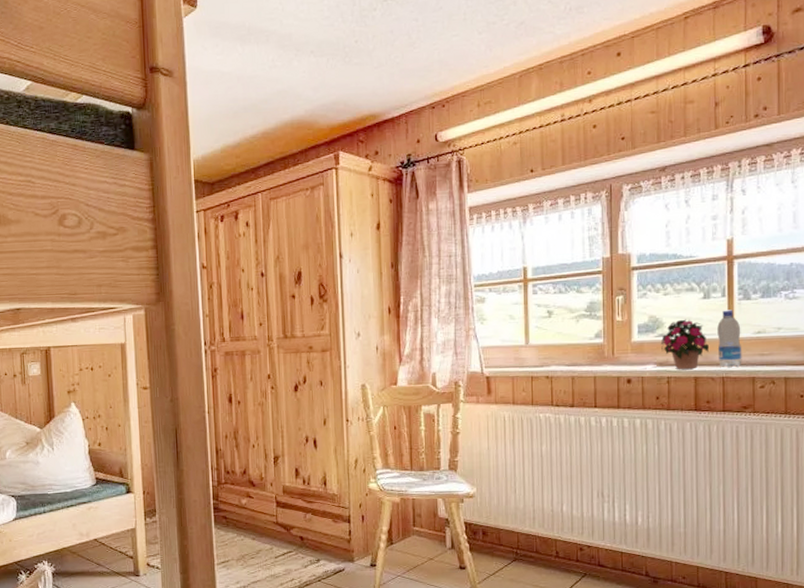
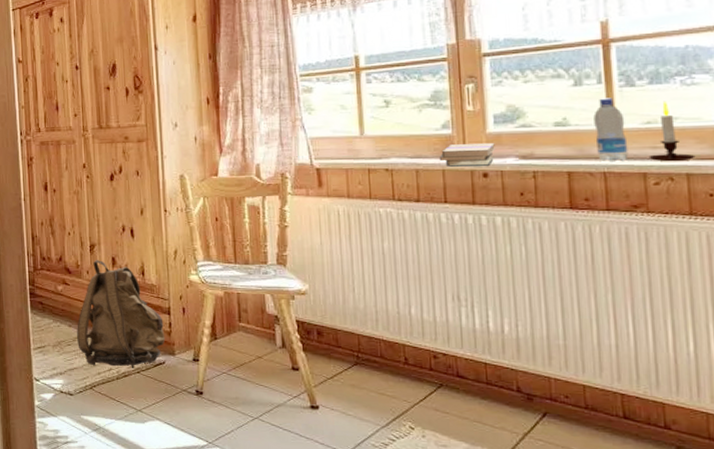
backpack: none [260,472,345,577] -> present [77,260,166,369]
books: none [591,351,638,374] -> present [439,143,495,167]
potted flower: present [660,319,709,370] -> none [522,108,584,164]
candle: none [757,313,792,368] -> present [648,101,696,162]

